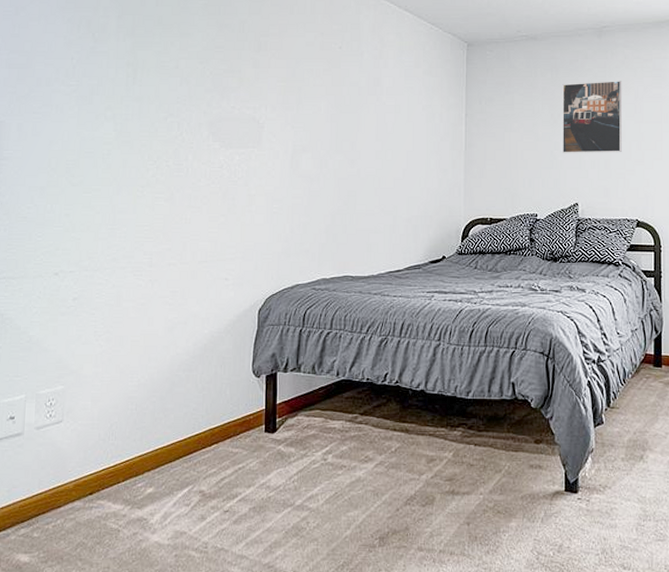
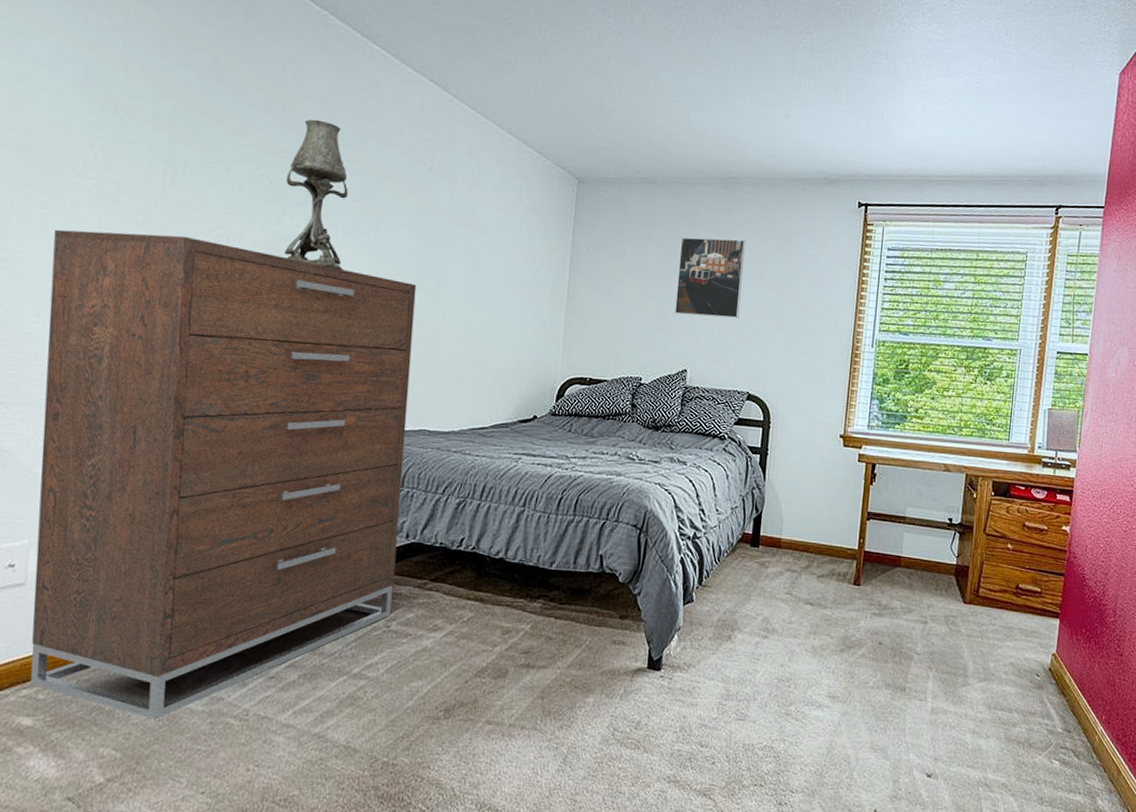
dresser: none [27,125,334,554] -> present [31,229,417,720]
table lamp: none [223,17,274,141] -> present [285,119,348,270]

